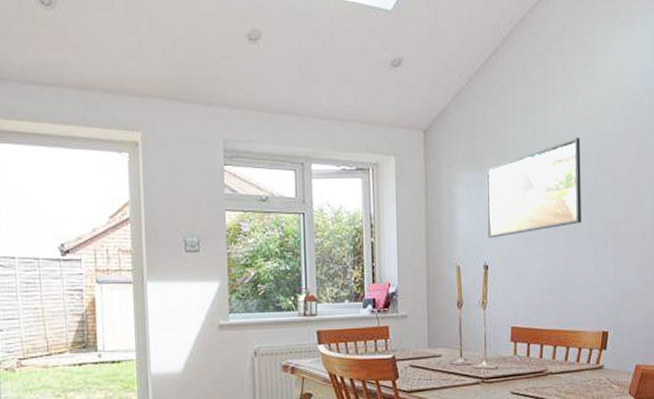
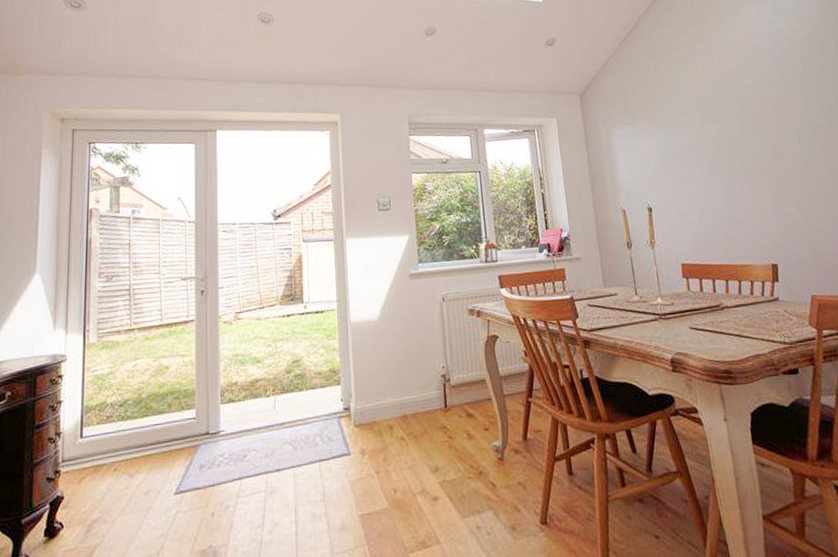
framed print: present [486,137,581,239] -> none [639,90,735,184]

